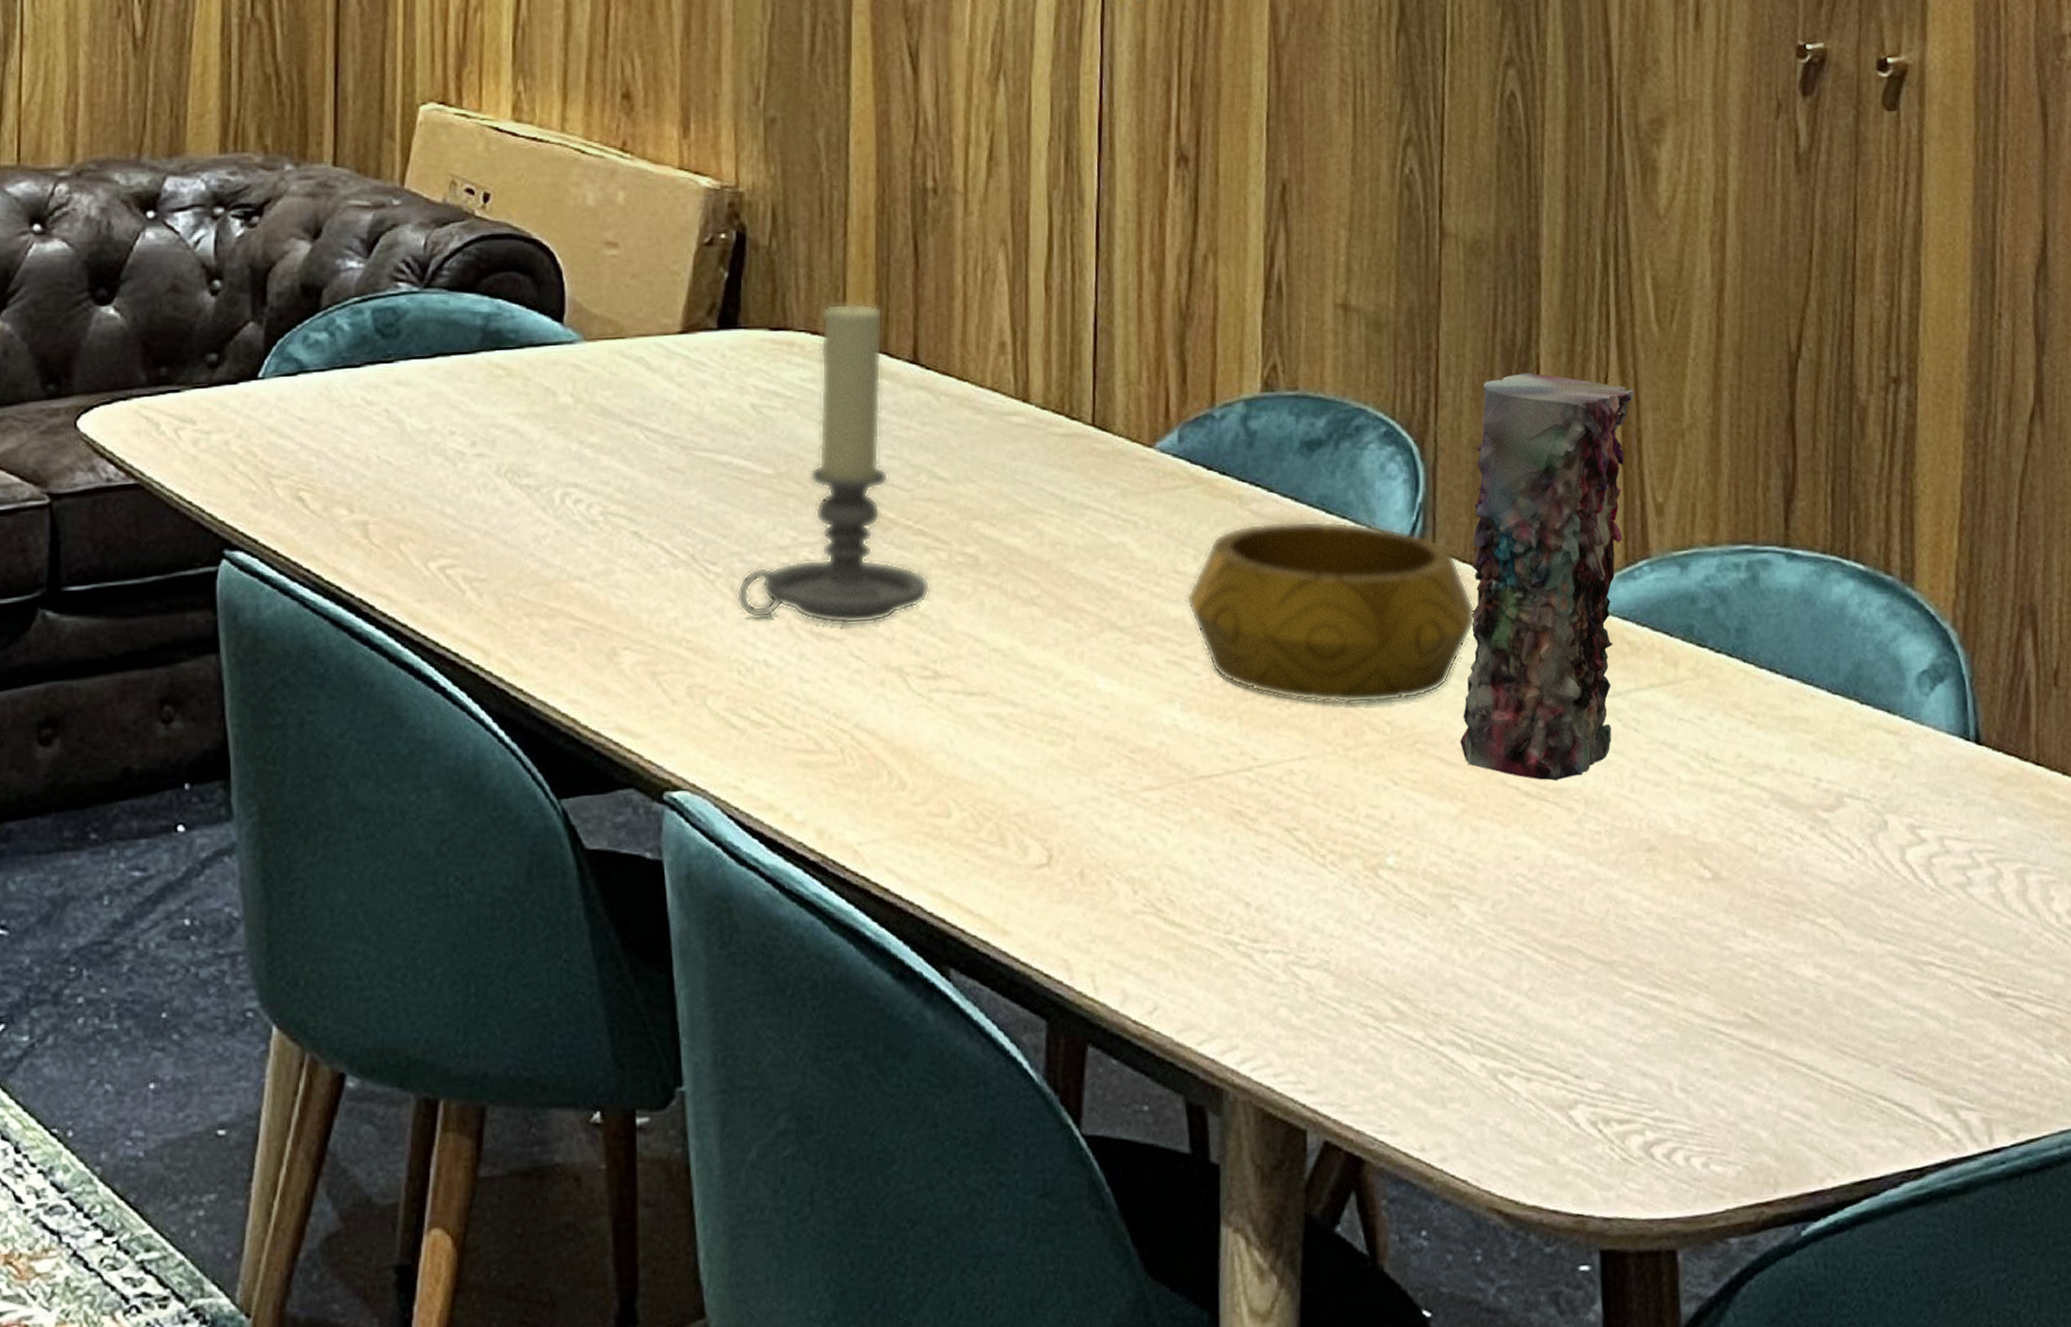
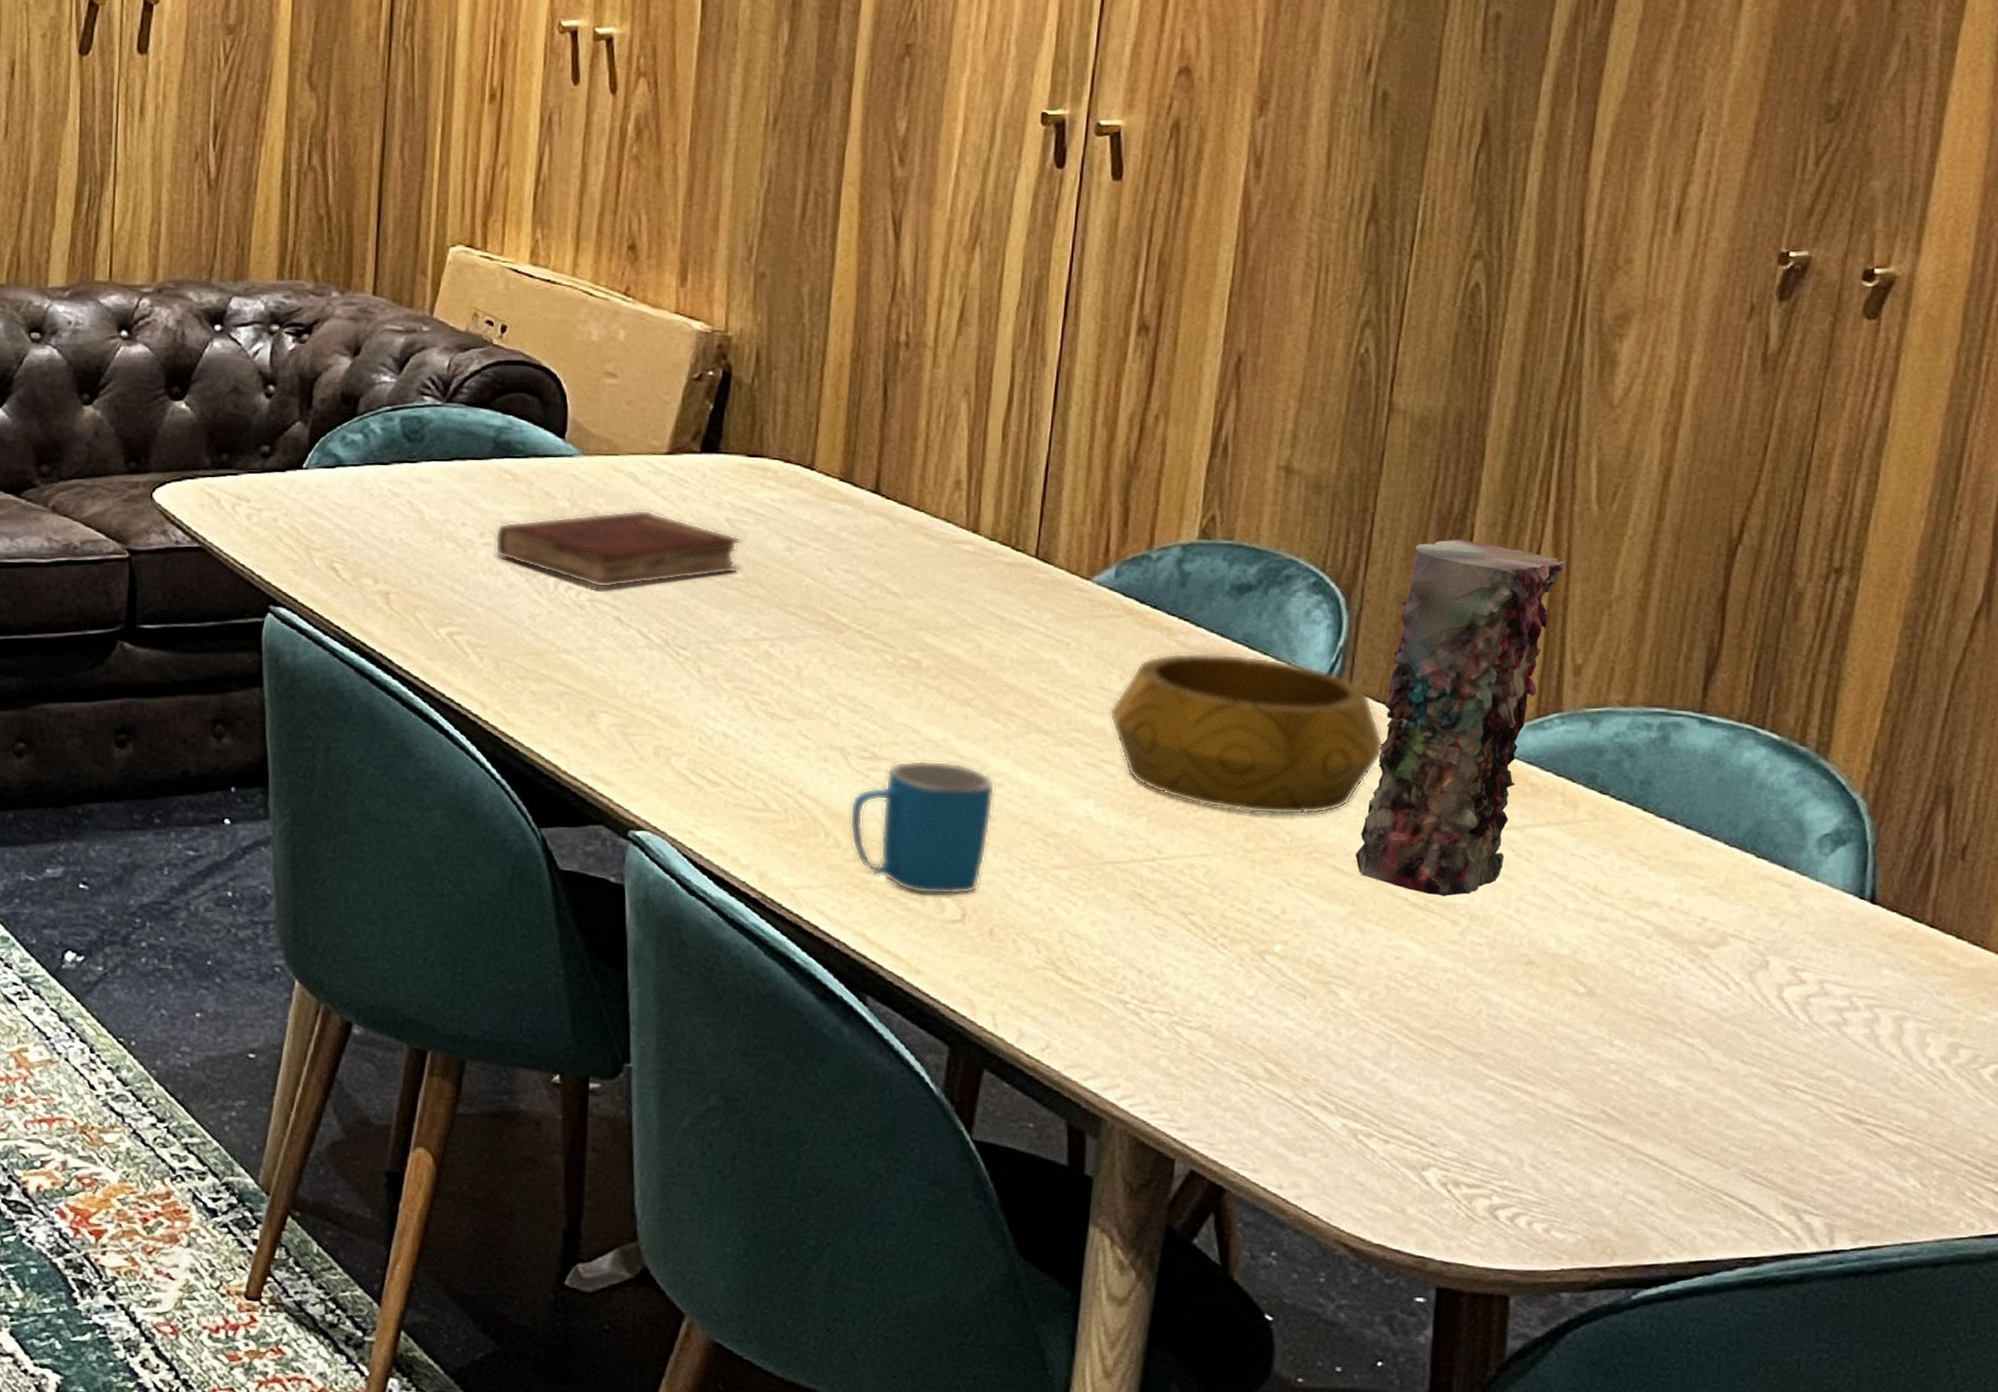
hardback book: none [489,401,771,499] -> present [495,510,742,589]
candle holder: present [736,301,931,625] -> none [702,436,875,709]
mug: none [914,673,1072,837] -> present [849,760,995,895]

